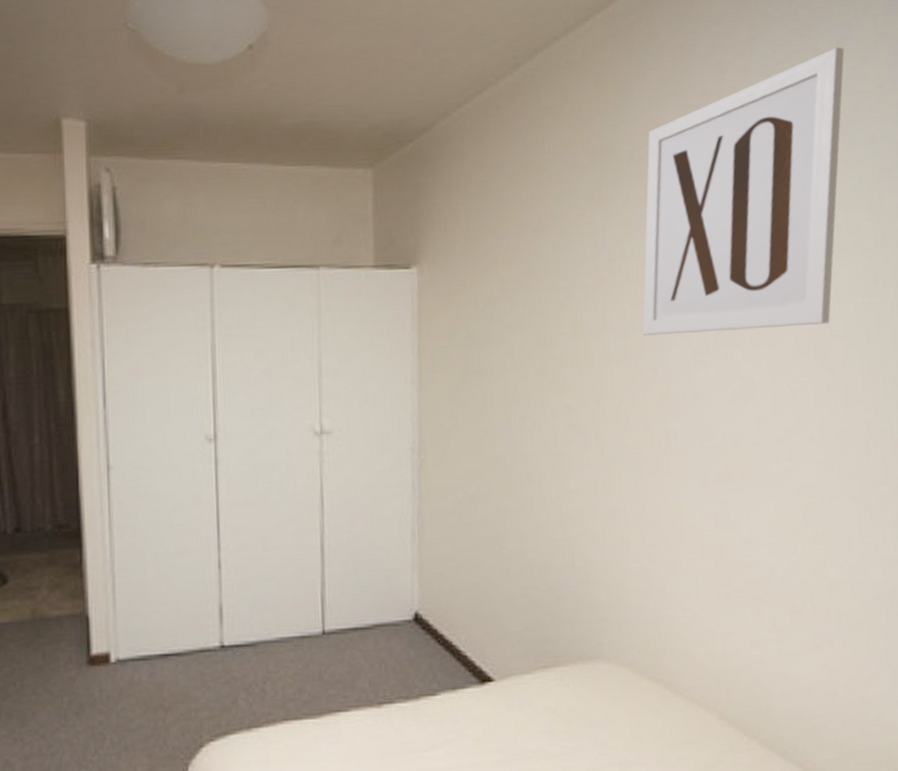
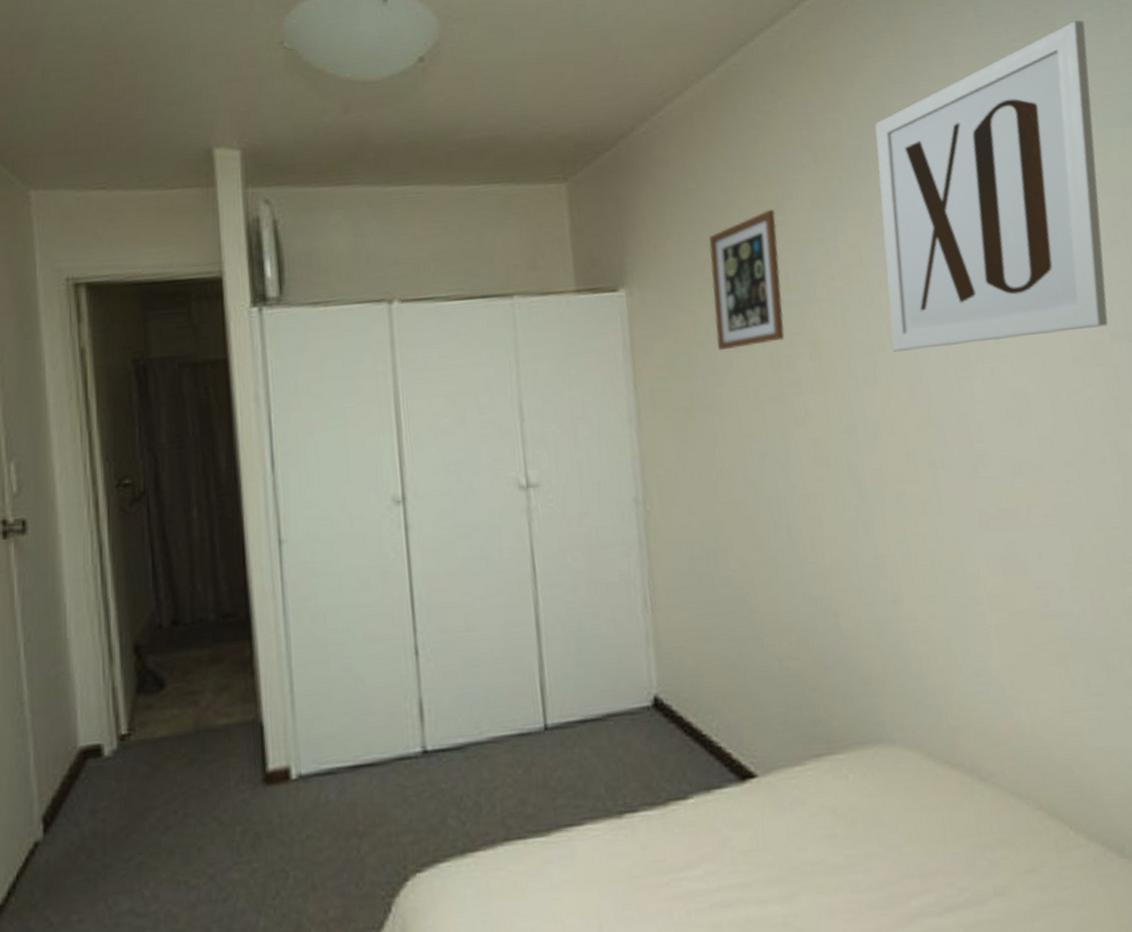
picture frame: none [492,203,554,326] -> present [709,209,785,351]

